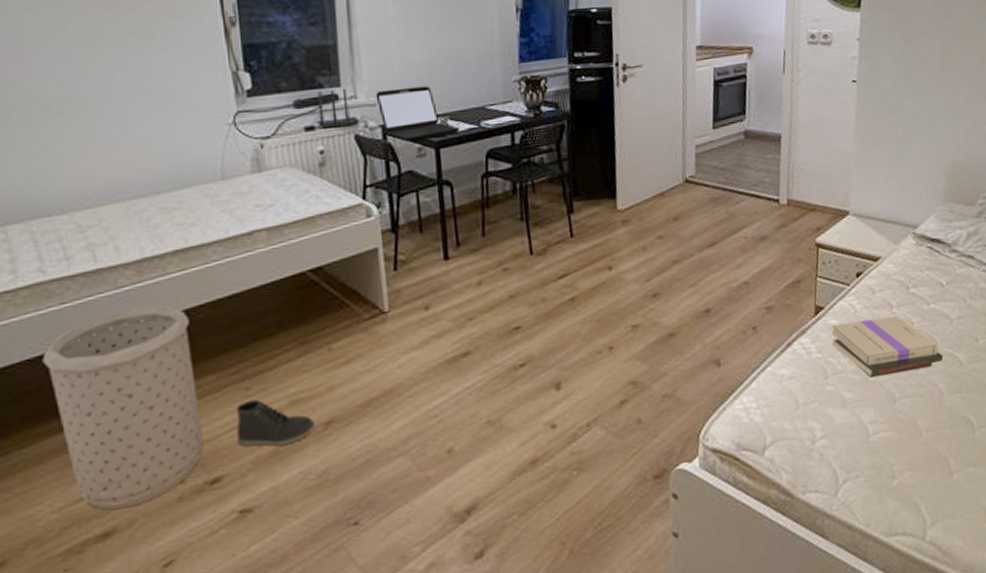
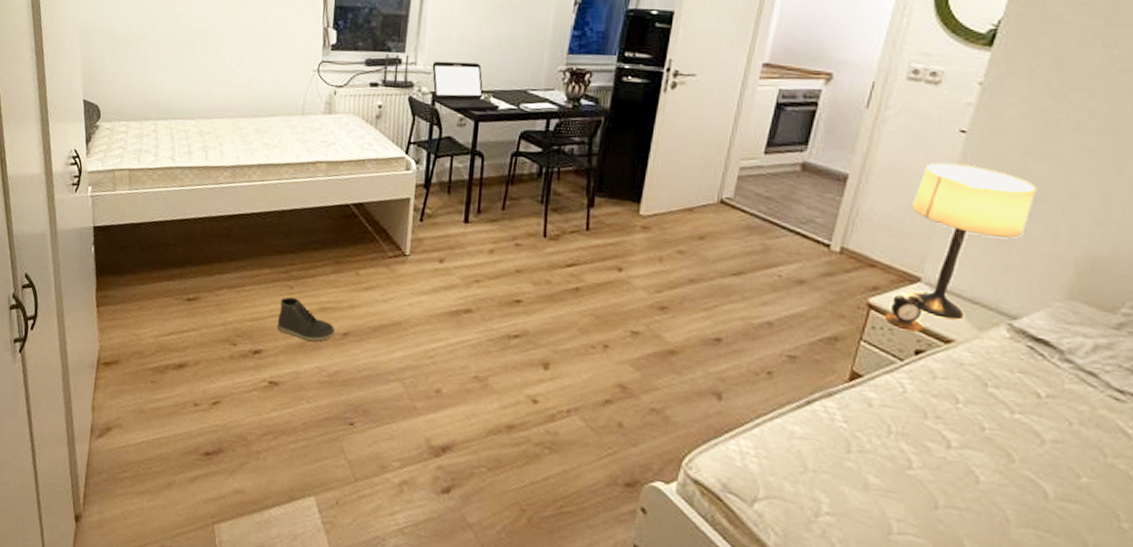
laundry basket: present [42,305,204,511] -> none [163,201,260,352]
table lamp: none [830,109,910,241] -> present [905,162,1036,320]
alarm clock: none [830,226,858,259] -> present [885,292,925,332]
books: present [832,315,944,378] -> none [864,397,1020,487]

